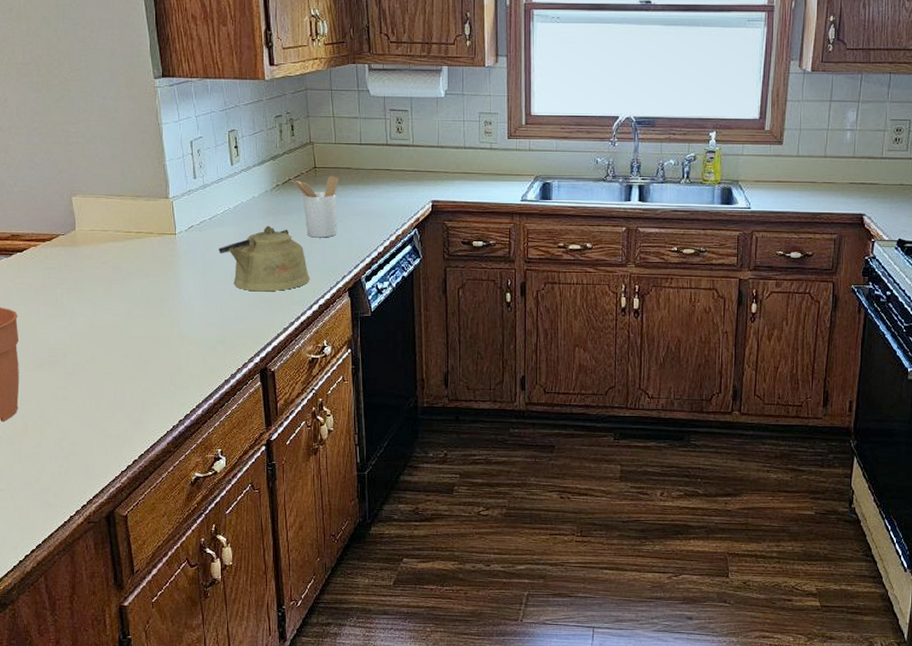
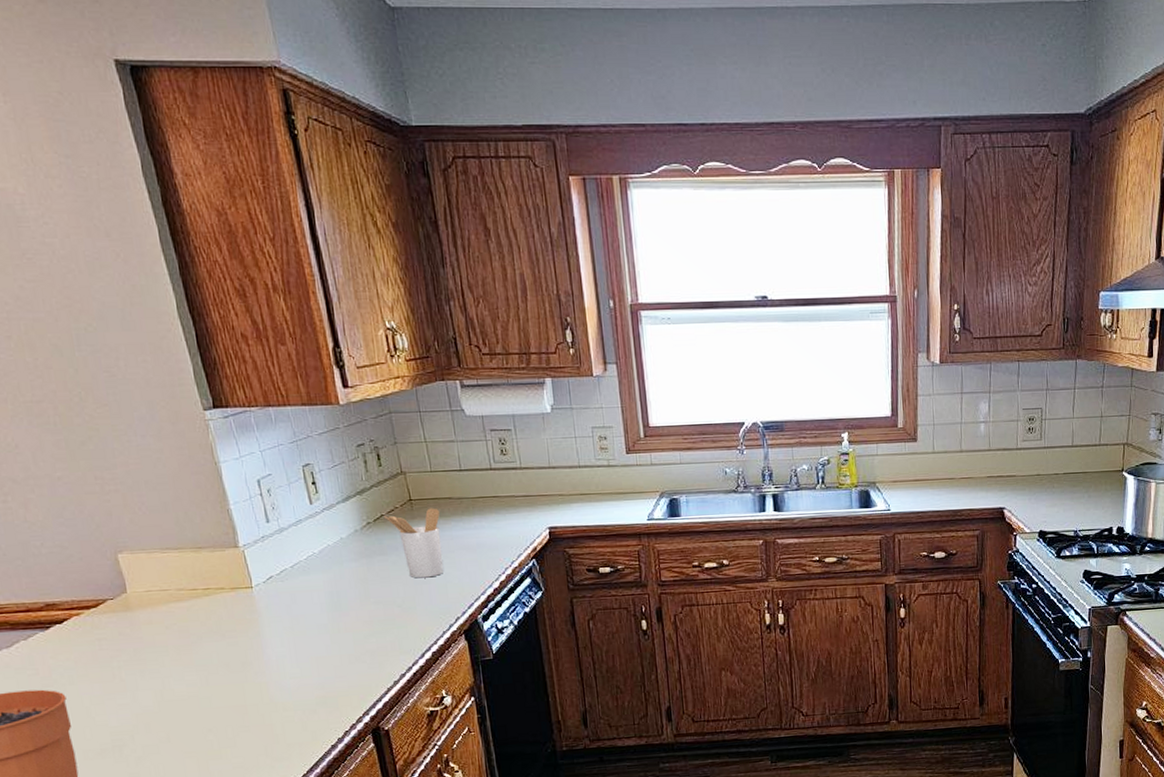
kettle: present [219,225,310,292] -> none [306,568,419,644]

